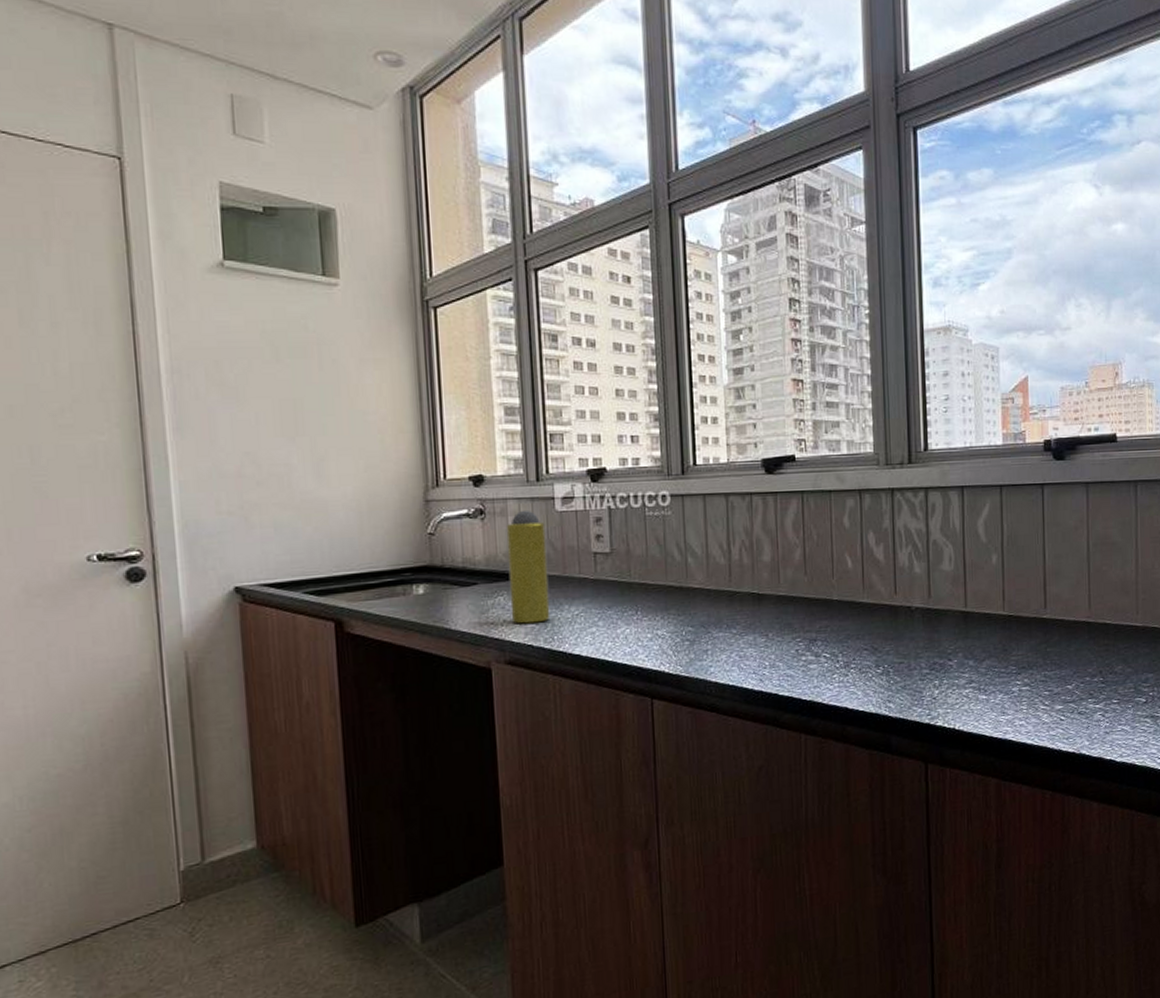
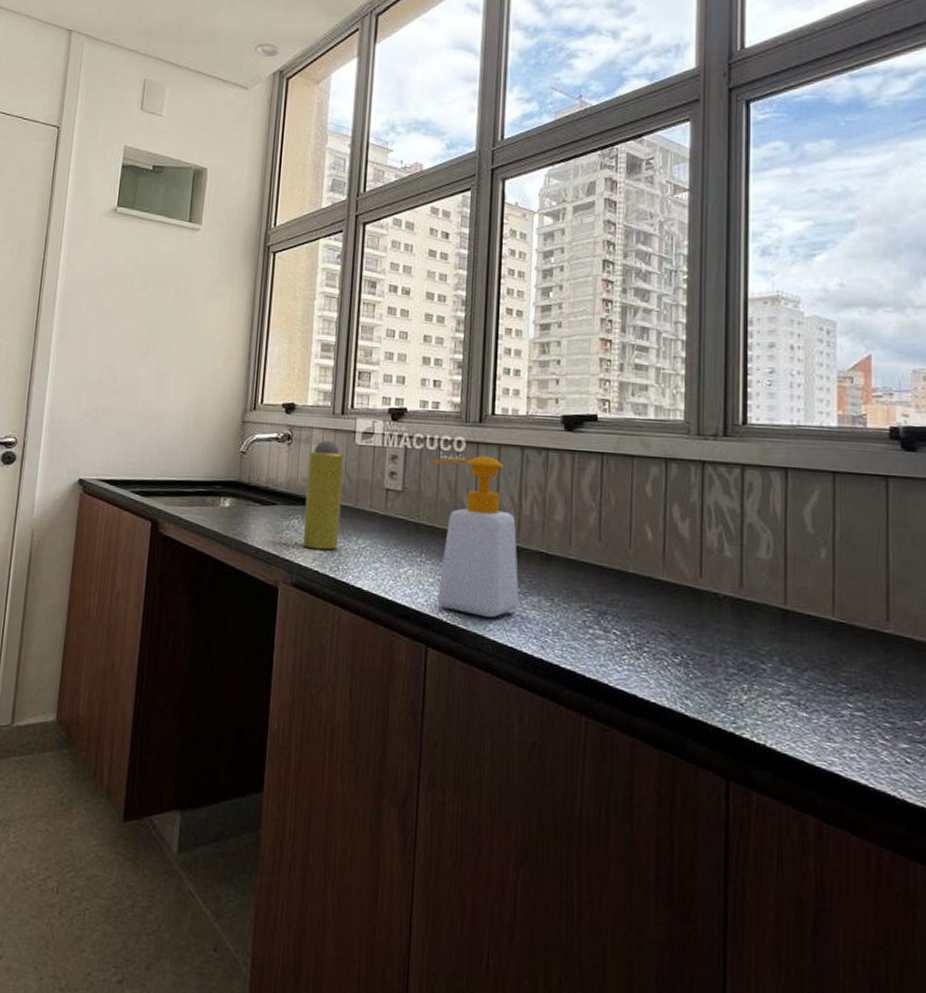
soap bottle: none [637,507,736,663] -> present [431,456,519,618]

